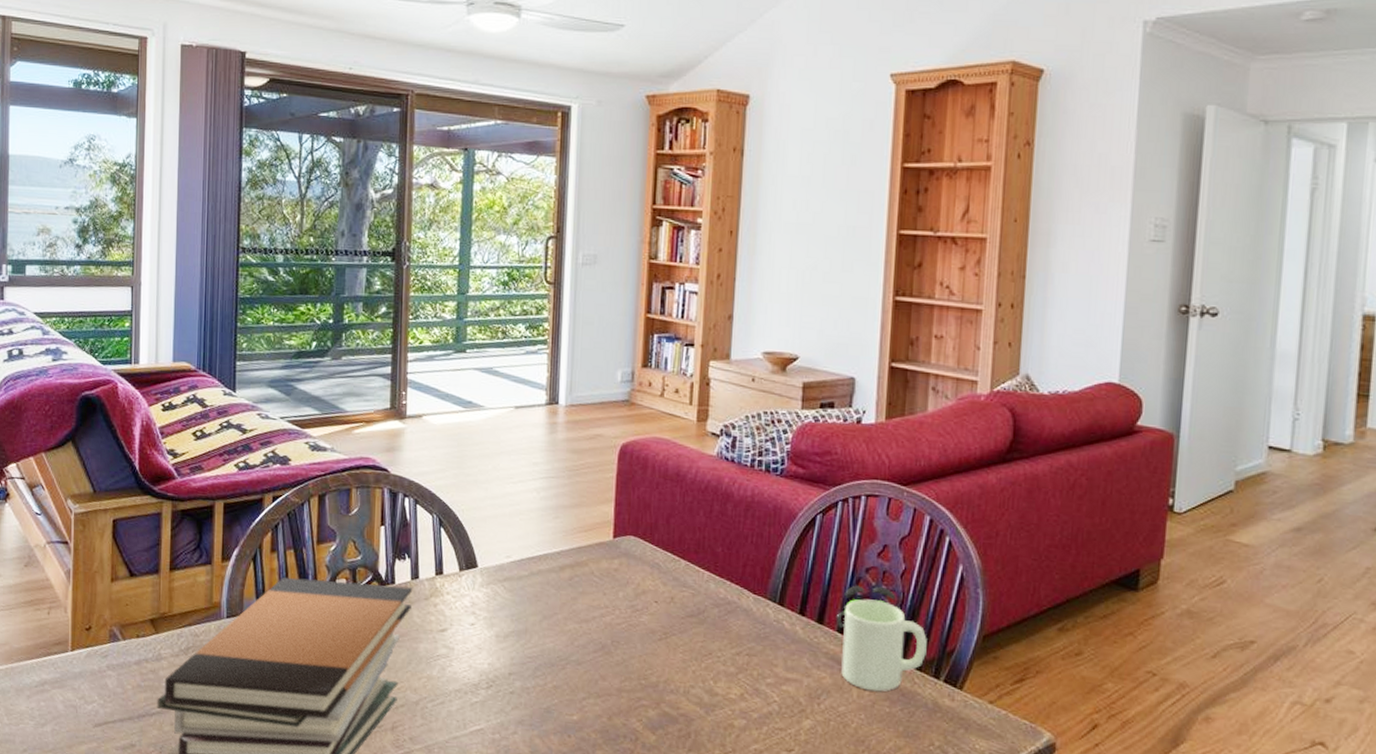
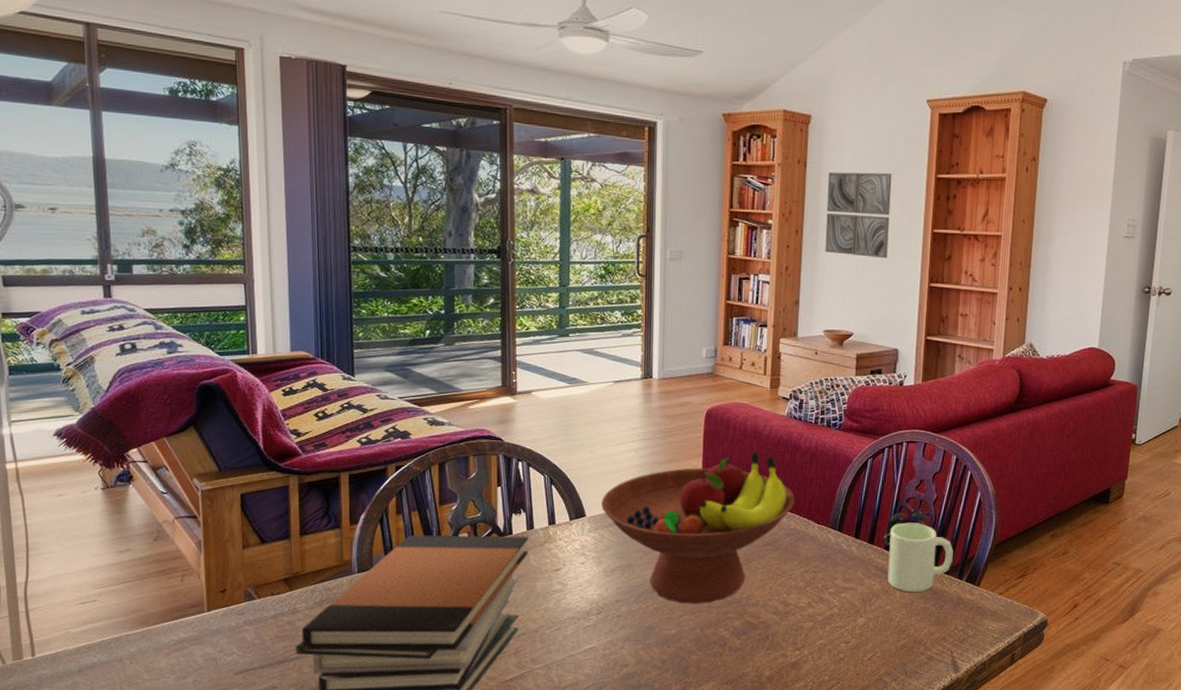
fruit bowl: none [496,498,725,685] -> present [601,451,795,604]
wall art: none [764,161,848,265] -> present [825,172,892,258]

